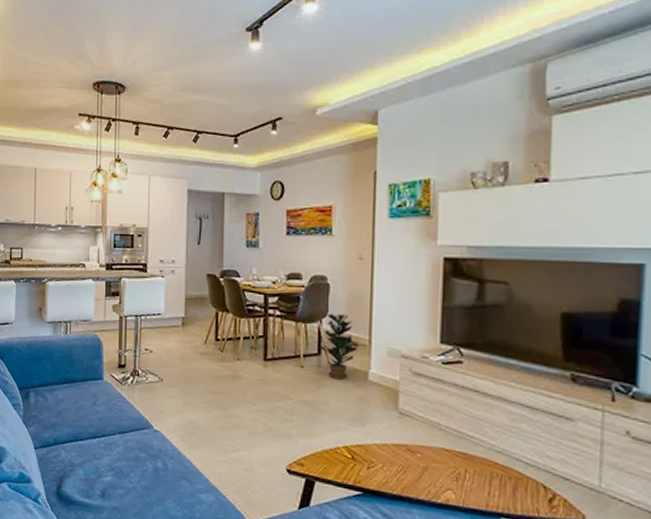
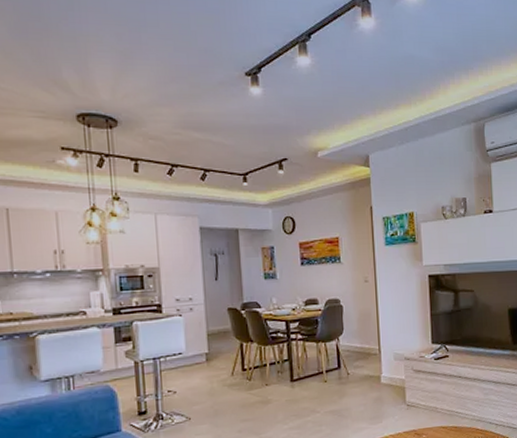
potted plant: present [318,314,359,380] -> none [337,330,371,388]

